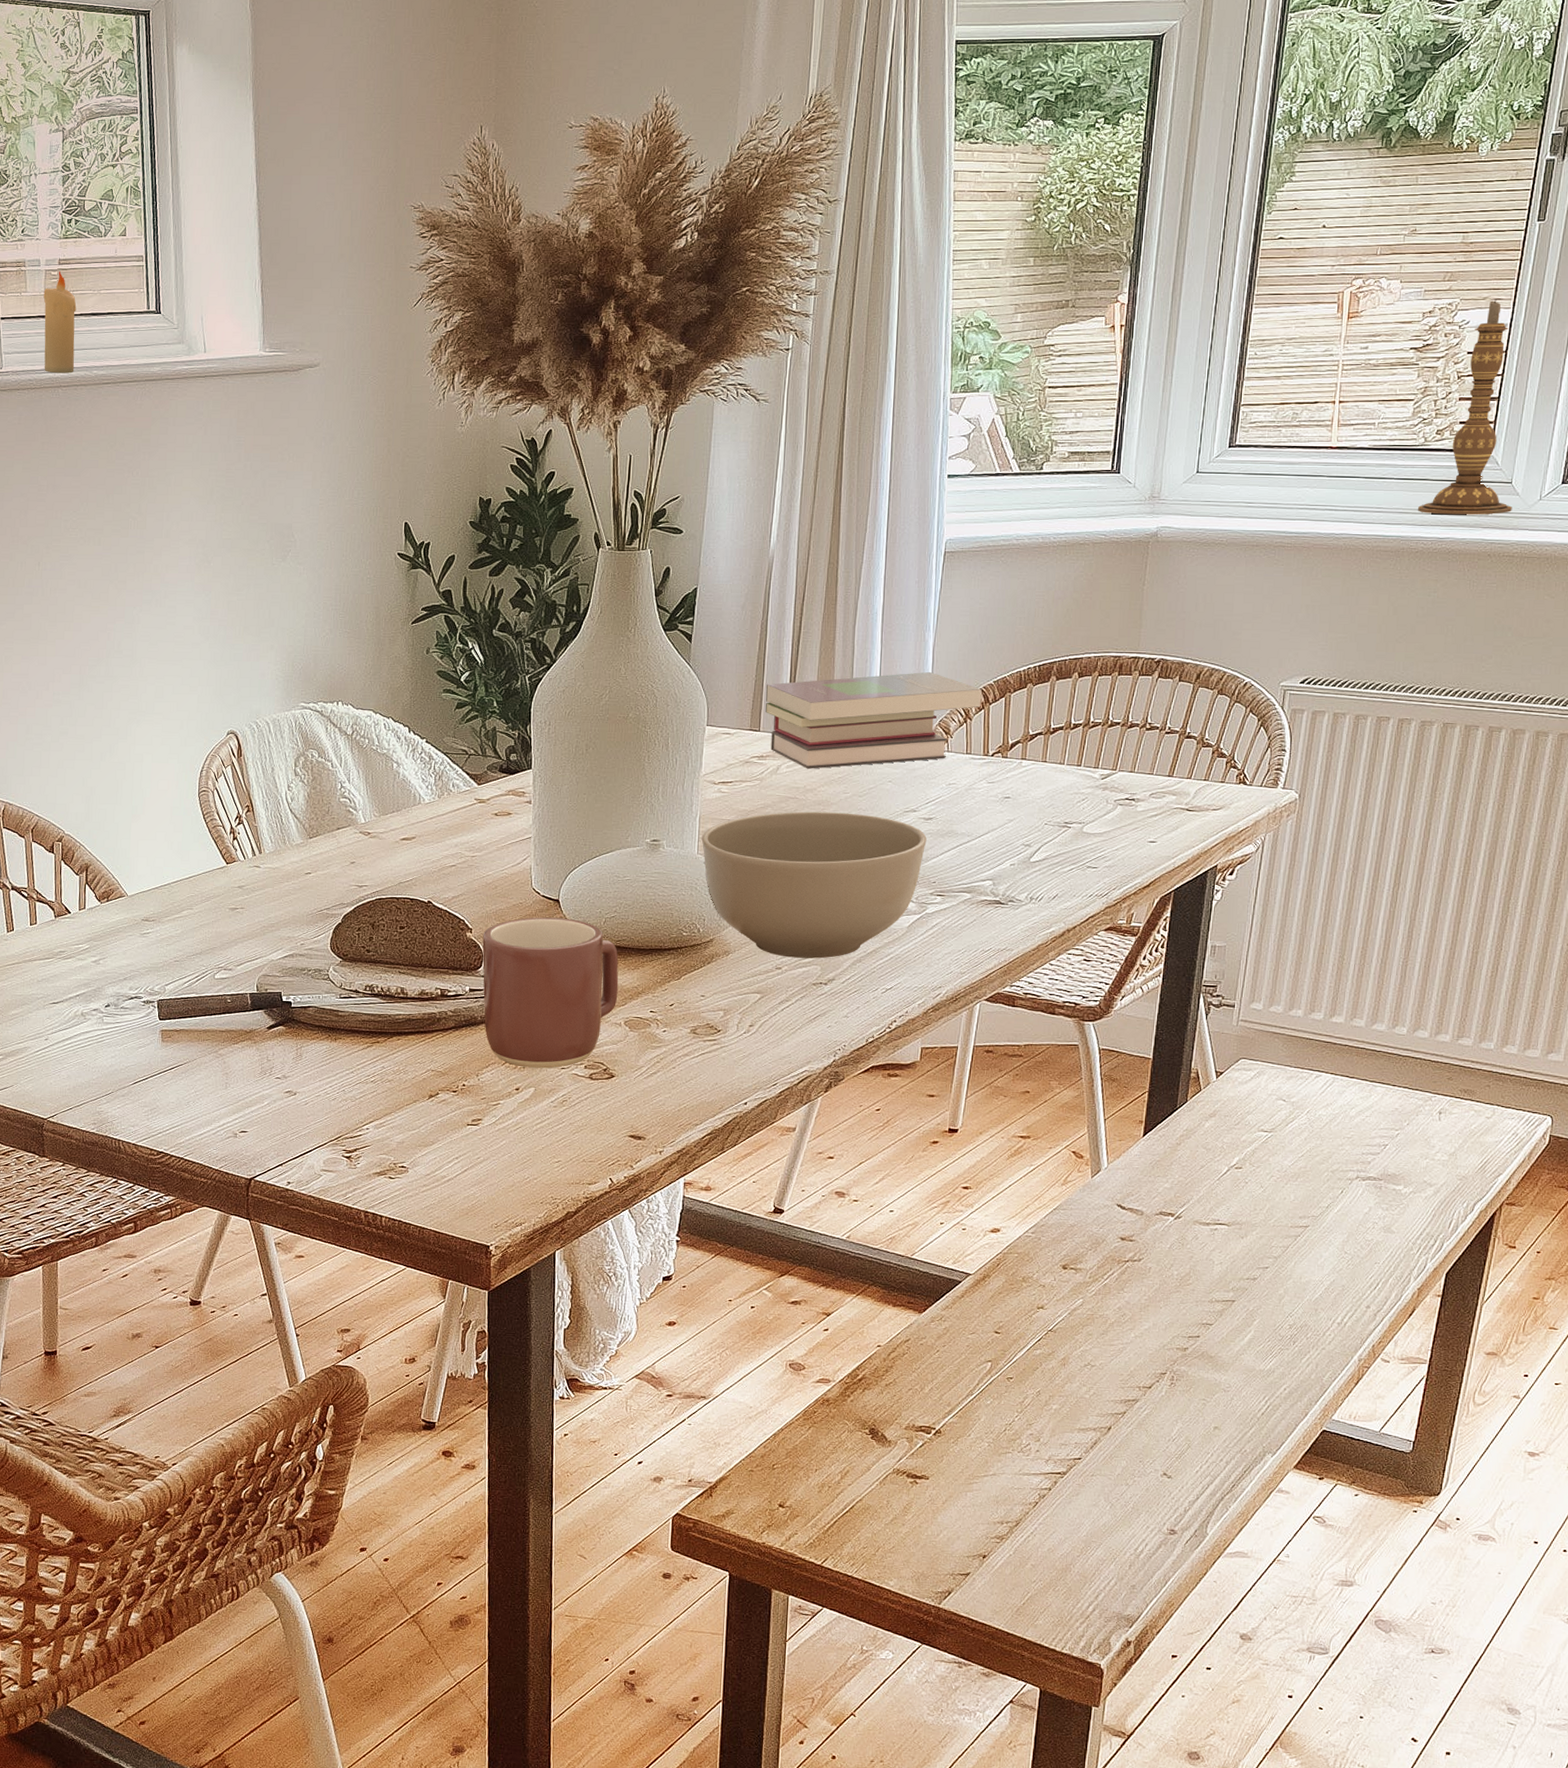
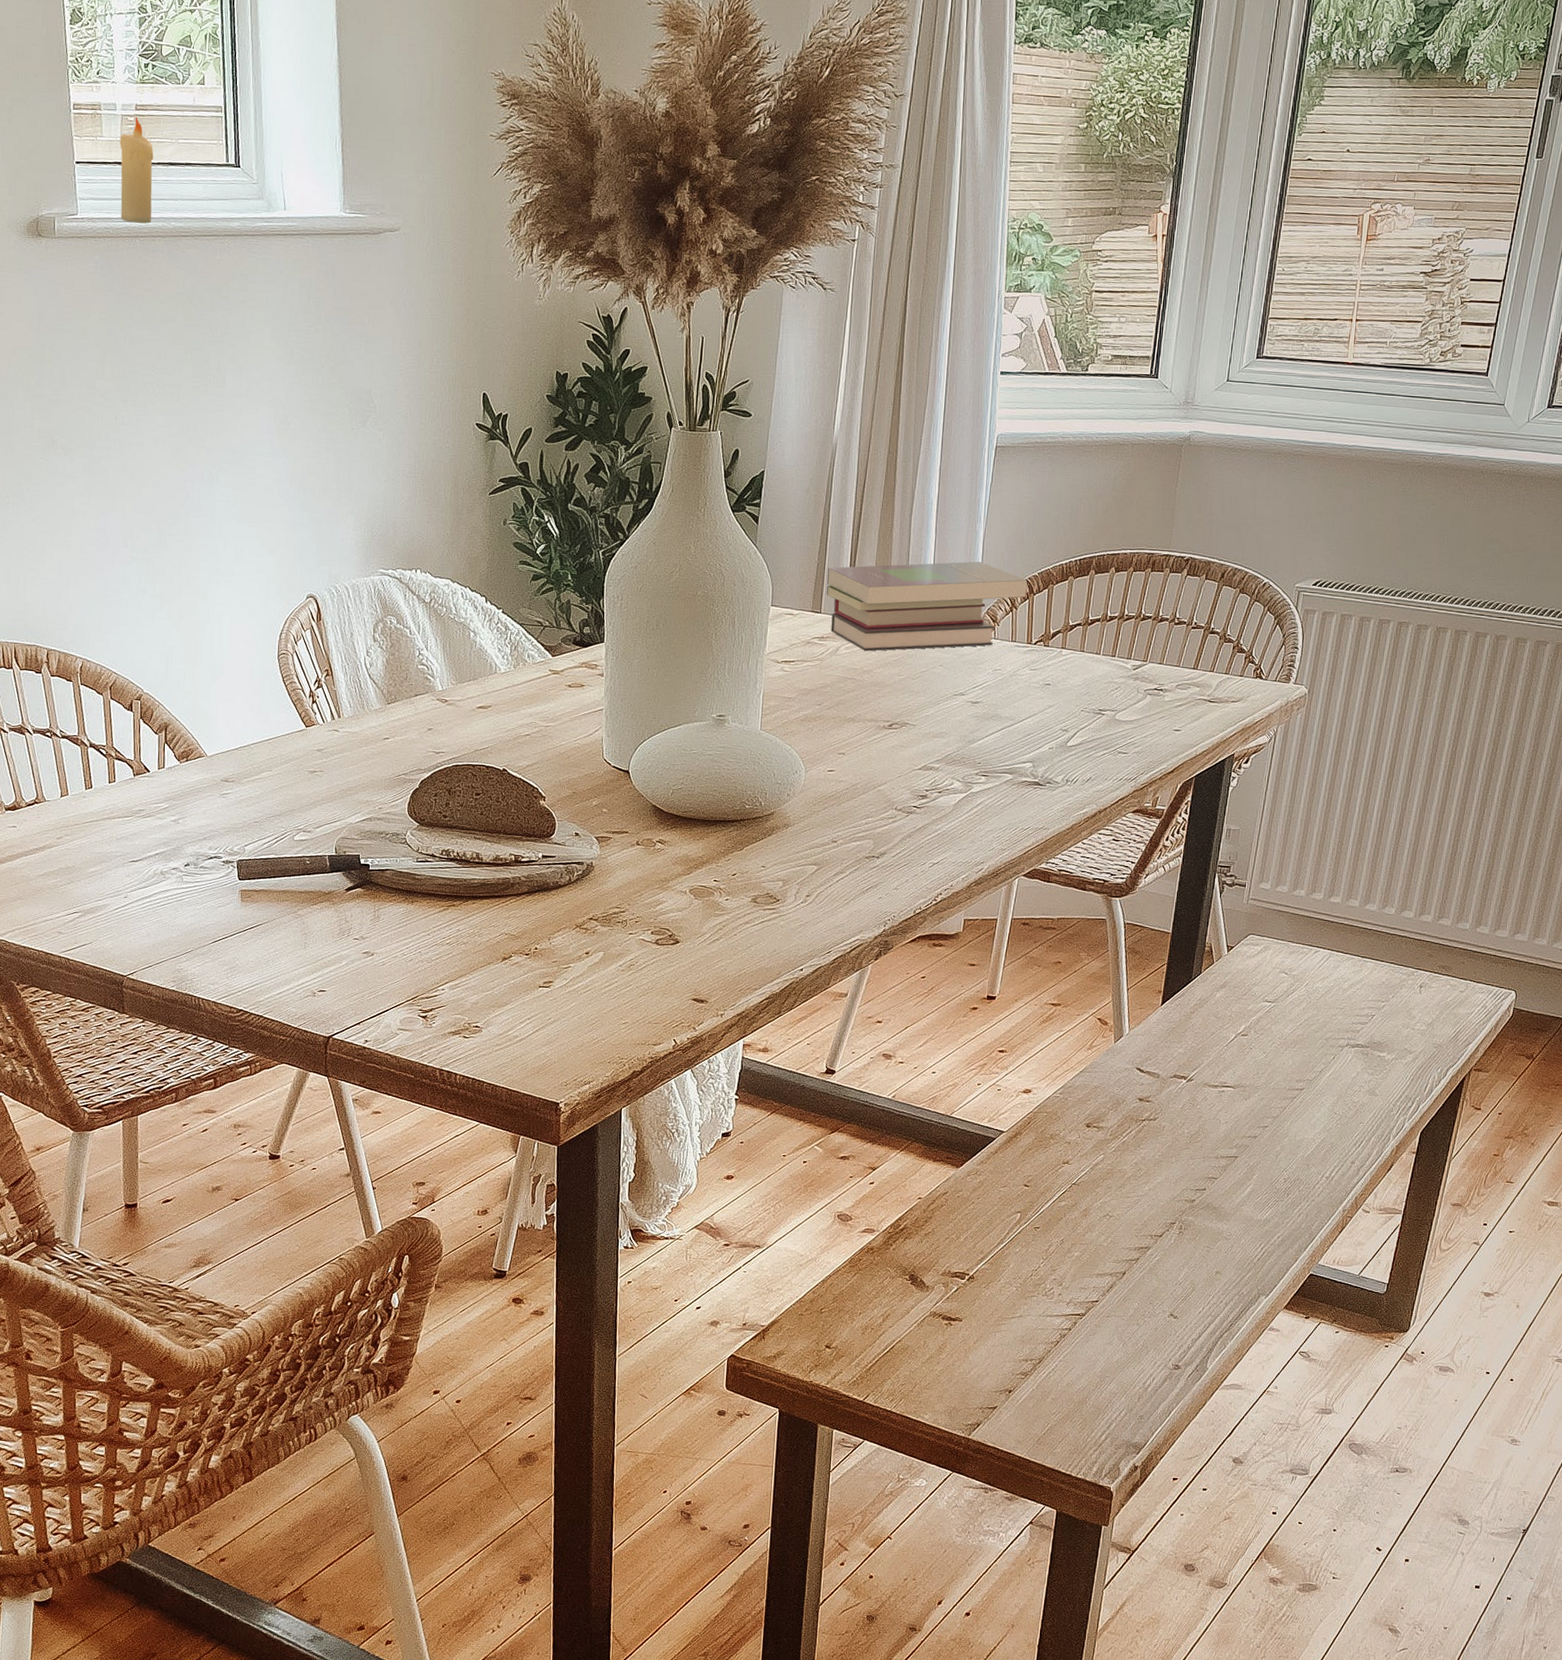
mug: present [482,917,619,1069] -> none [555,787,685,934]
bowl: present [701,811,927,959] -> none [764,692,974,833]
candlestick: present [1418,299,1512,515] -> none [1422,230,1507,434]

